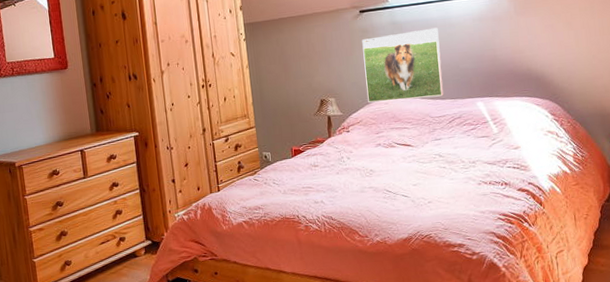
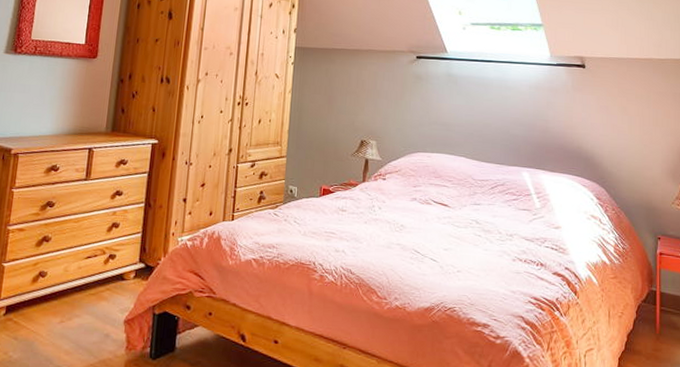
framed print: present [362,27,444,103] -> none [409,85,493,159]

